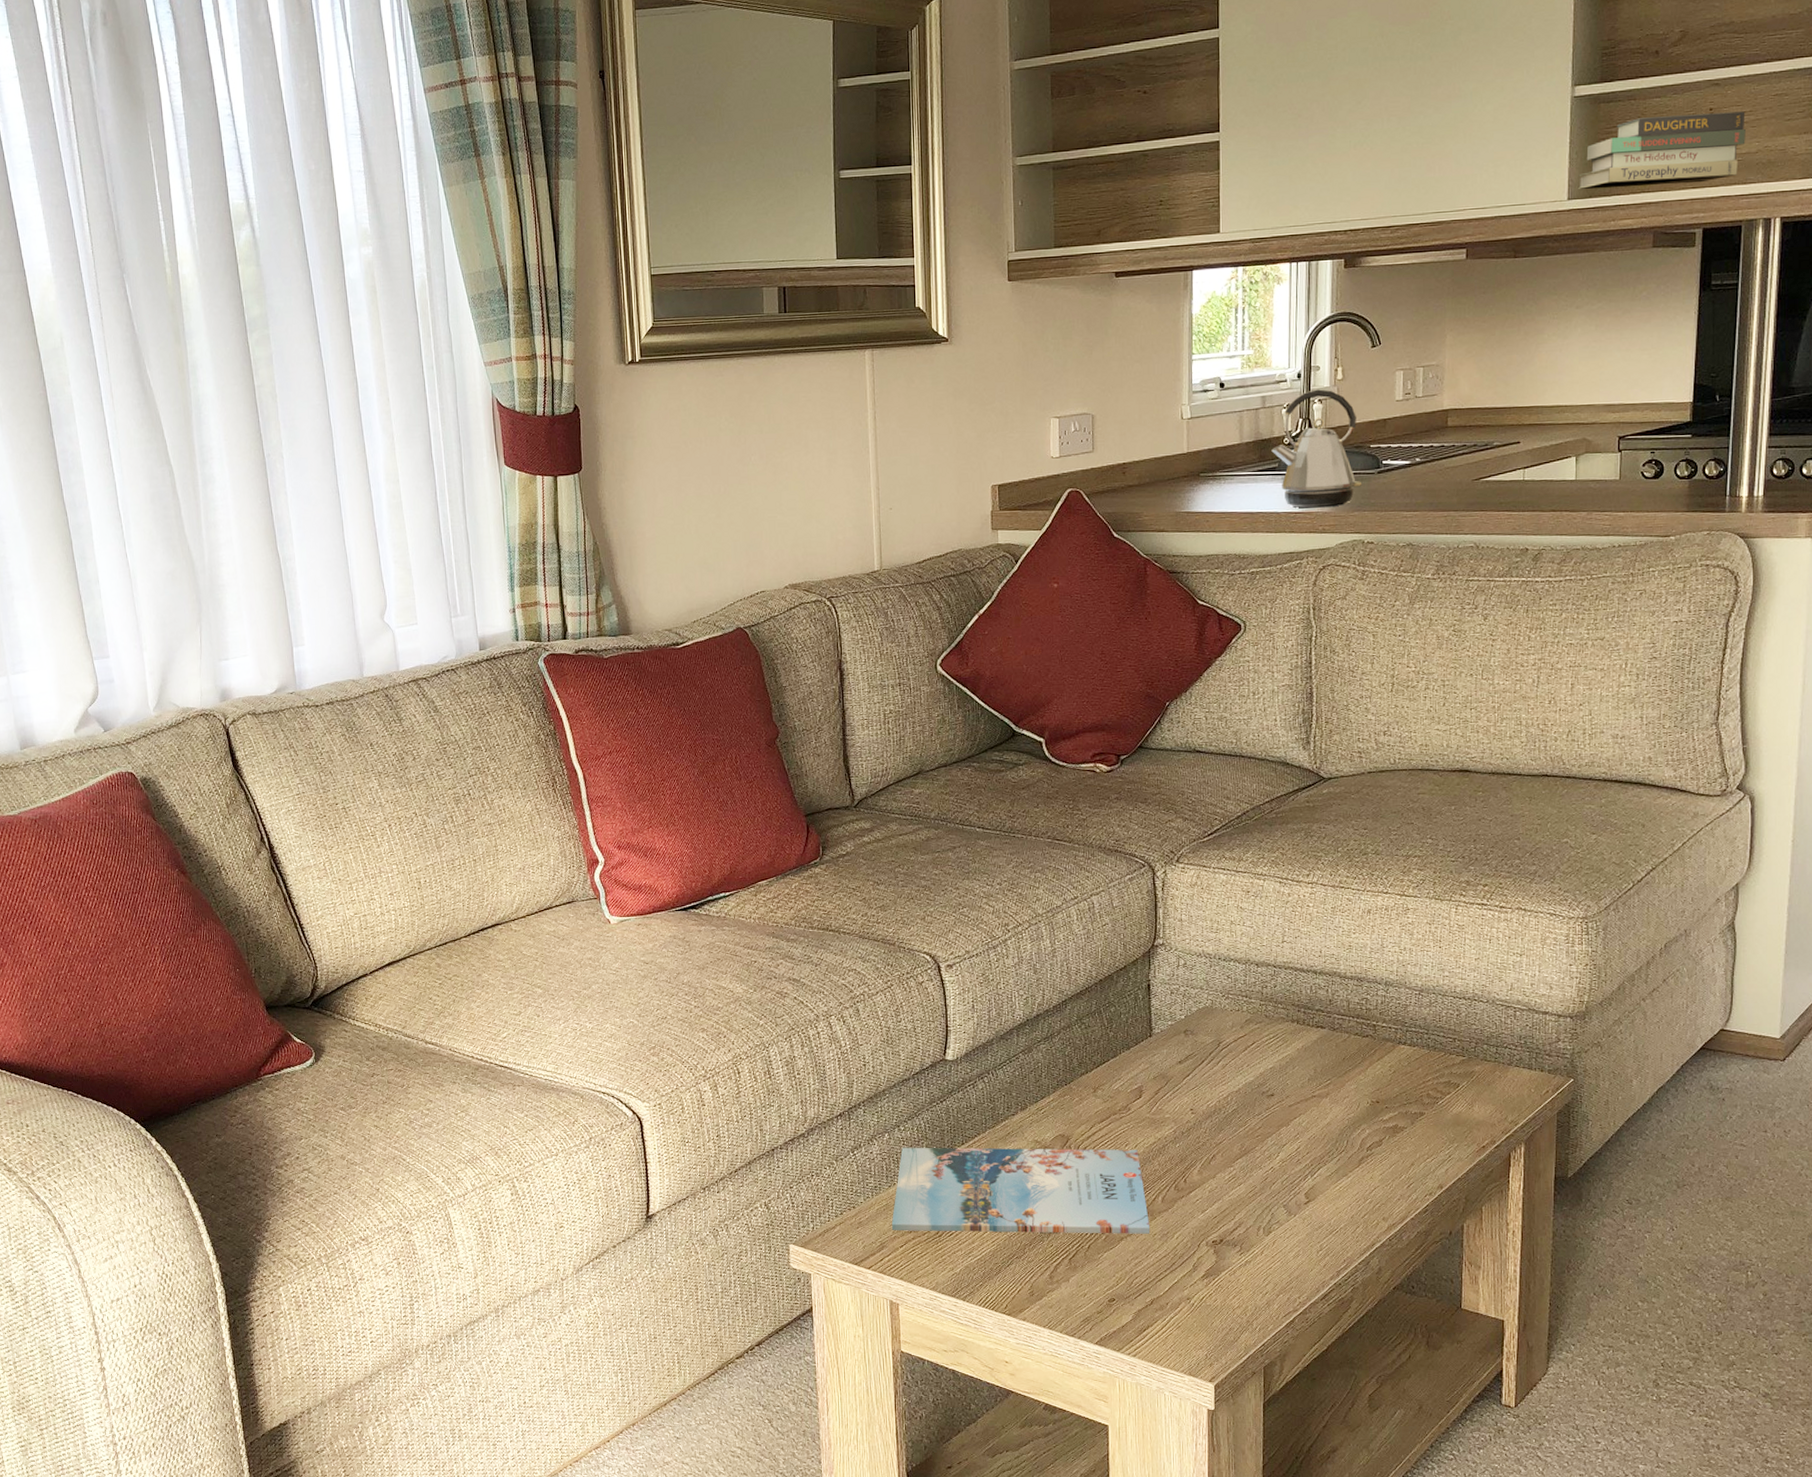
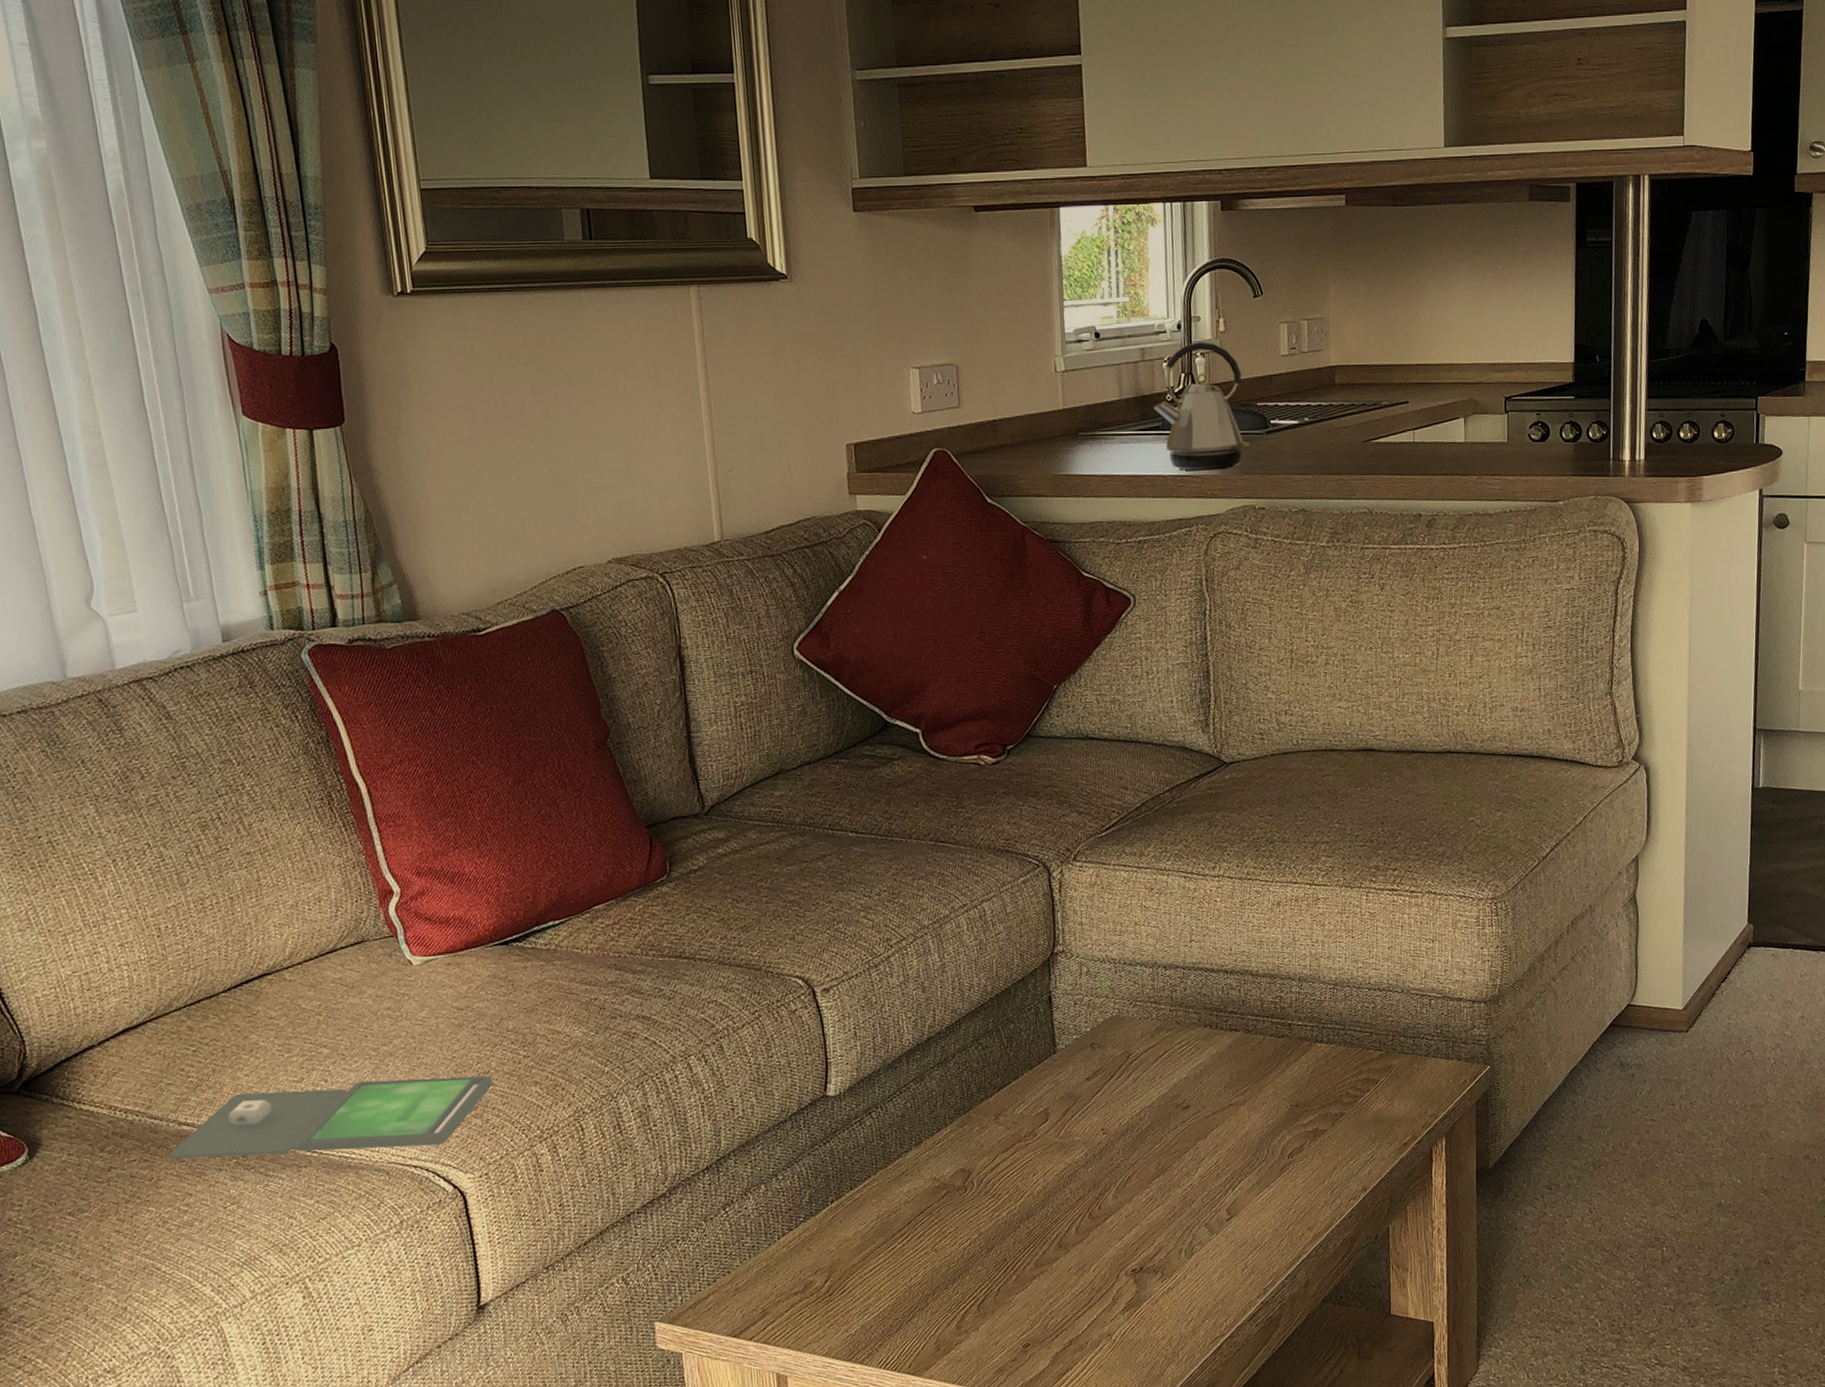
tablet: none [417,1018,669,1077] -> present [168,1075,493,1159]
magazine: present [891,1147,1149,1234] -> none [773,1178,1064,1294]
books: present [1577,111,1746,190] -> none [1453,63,1613,137]

